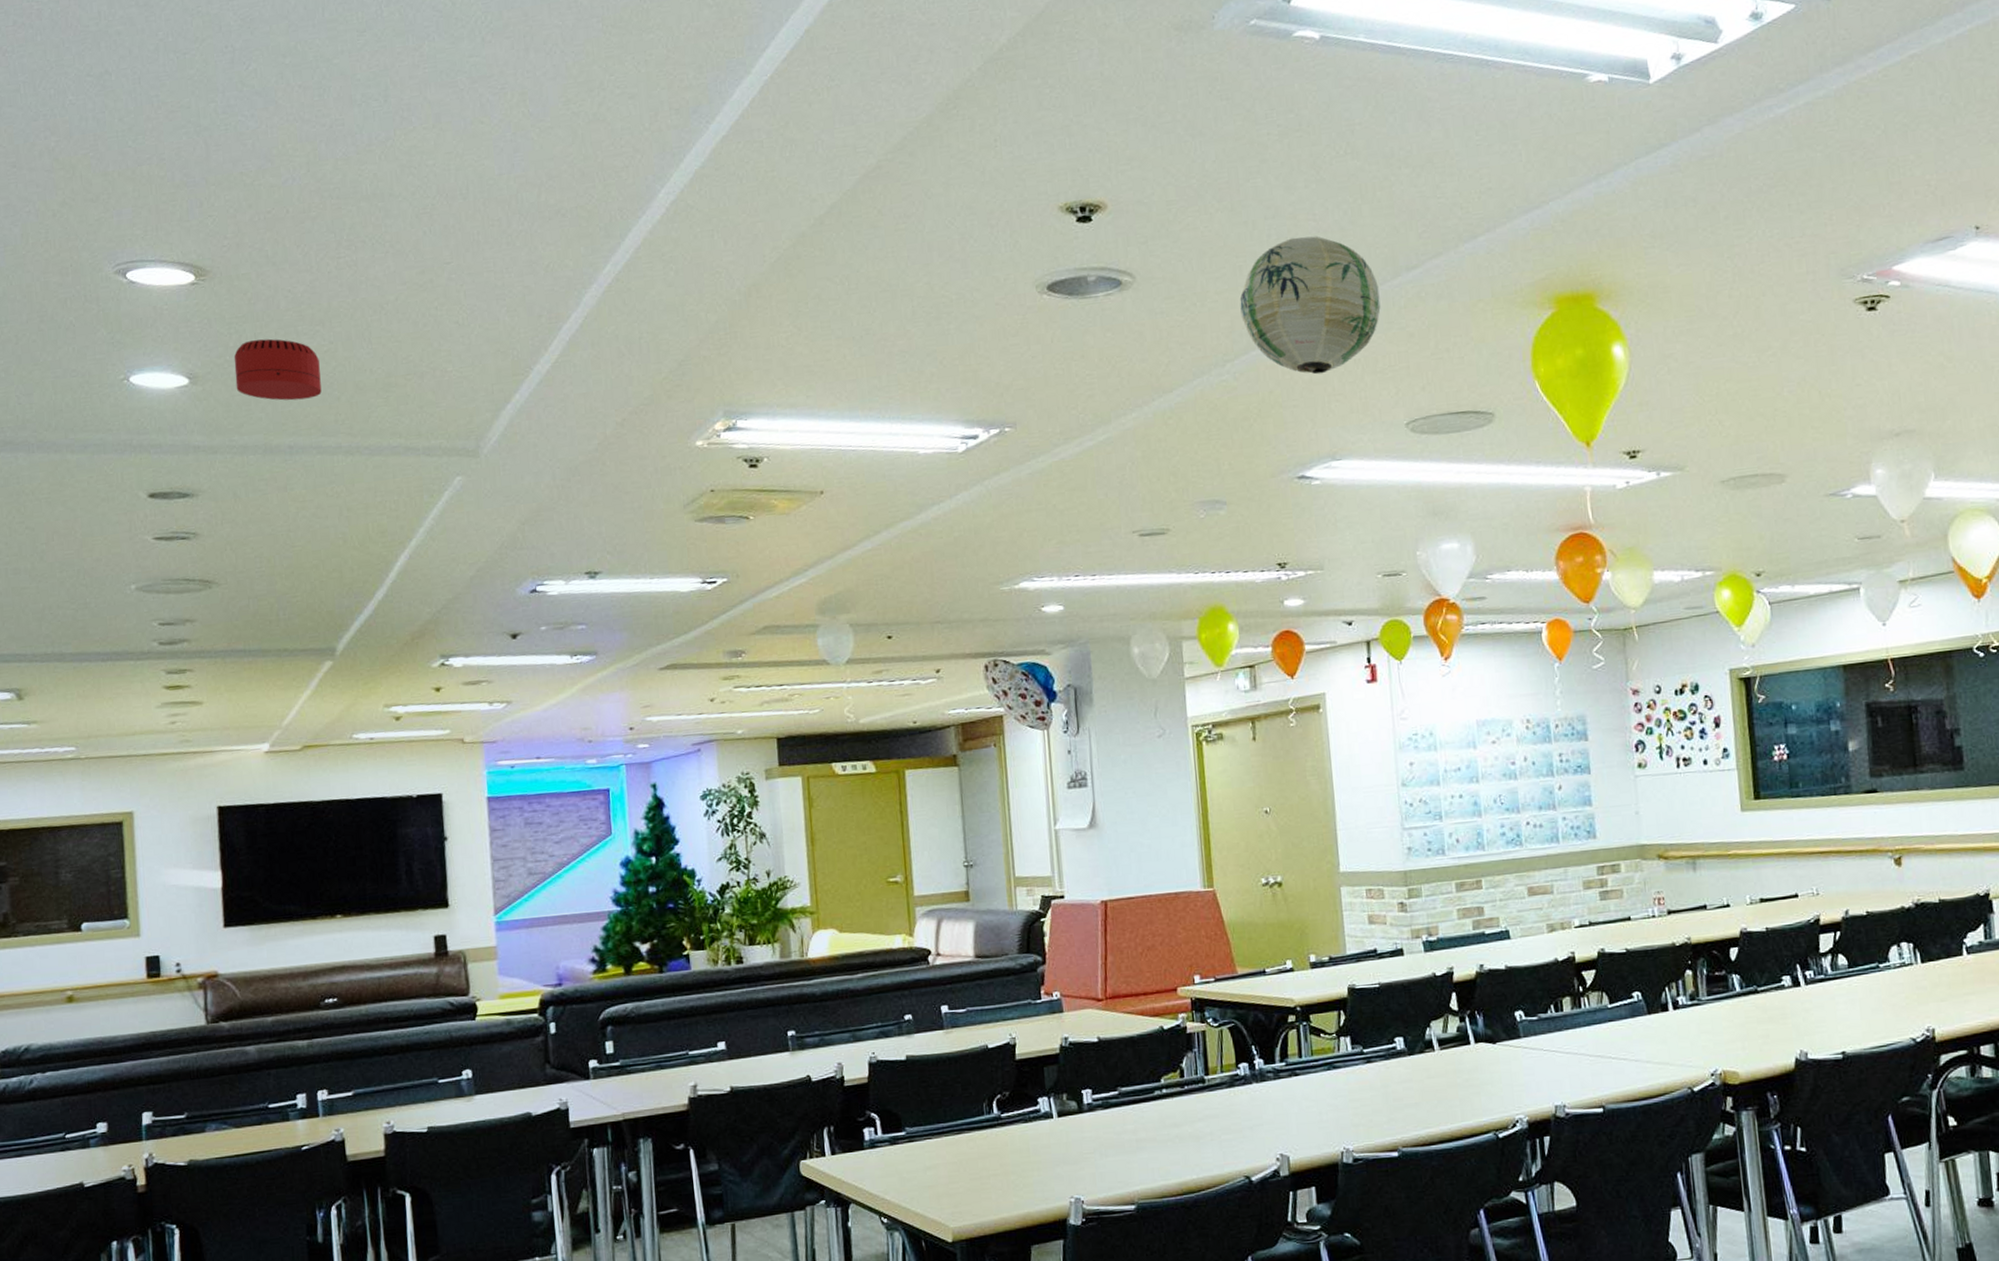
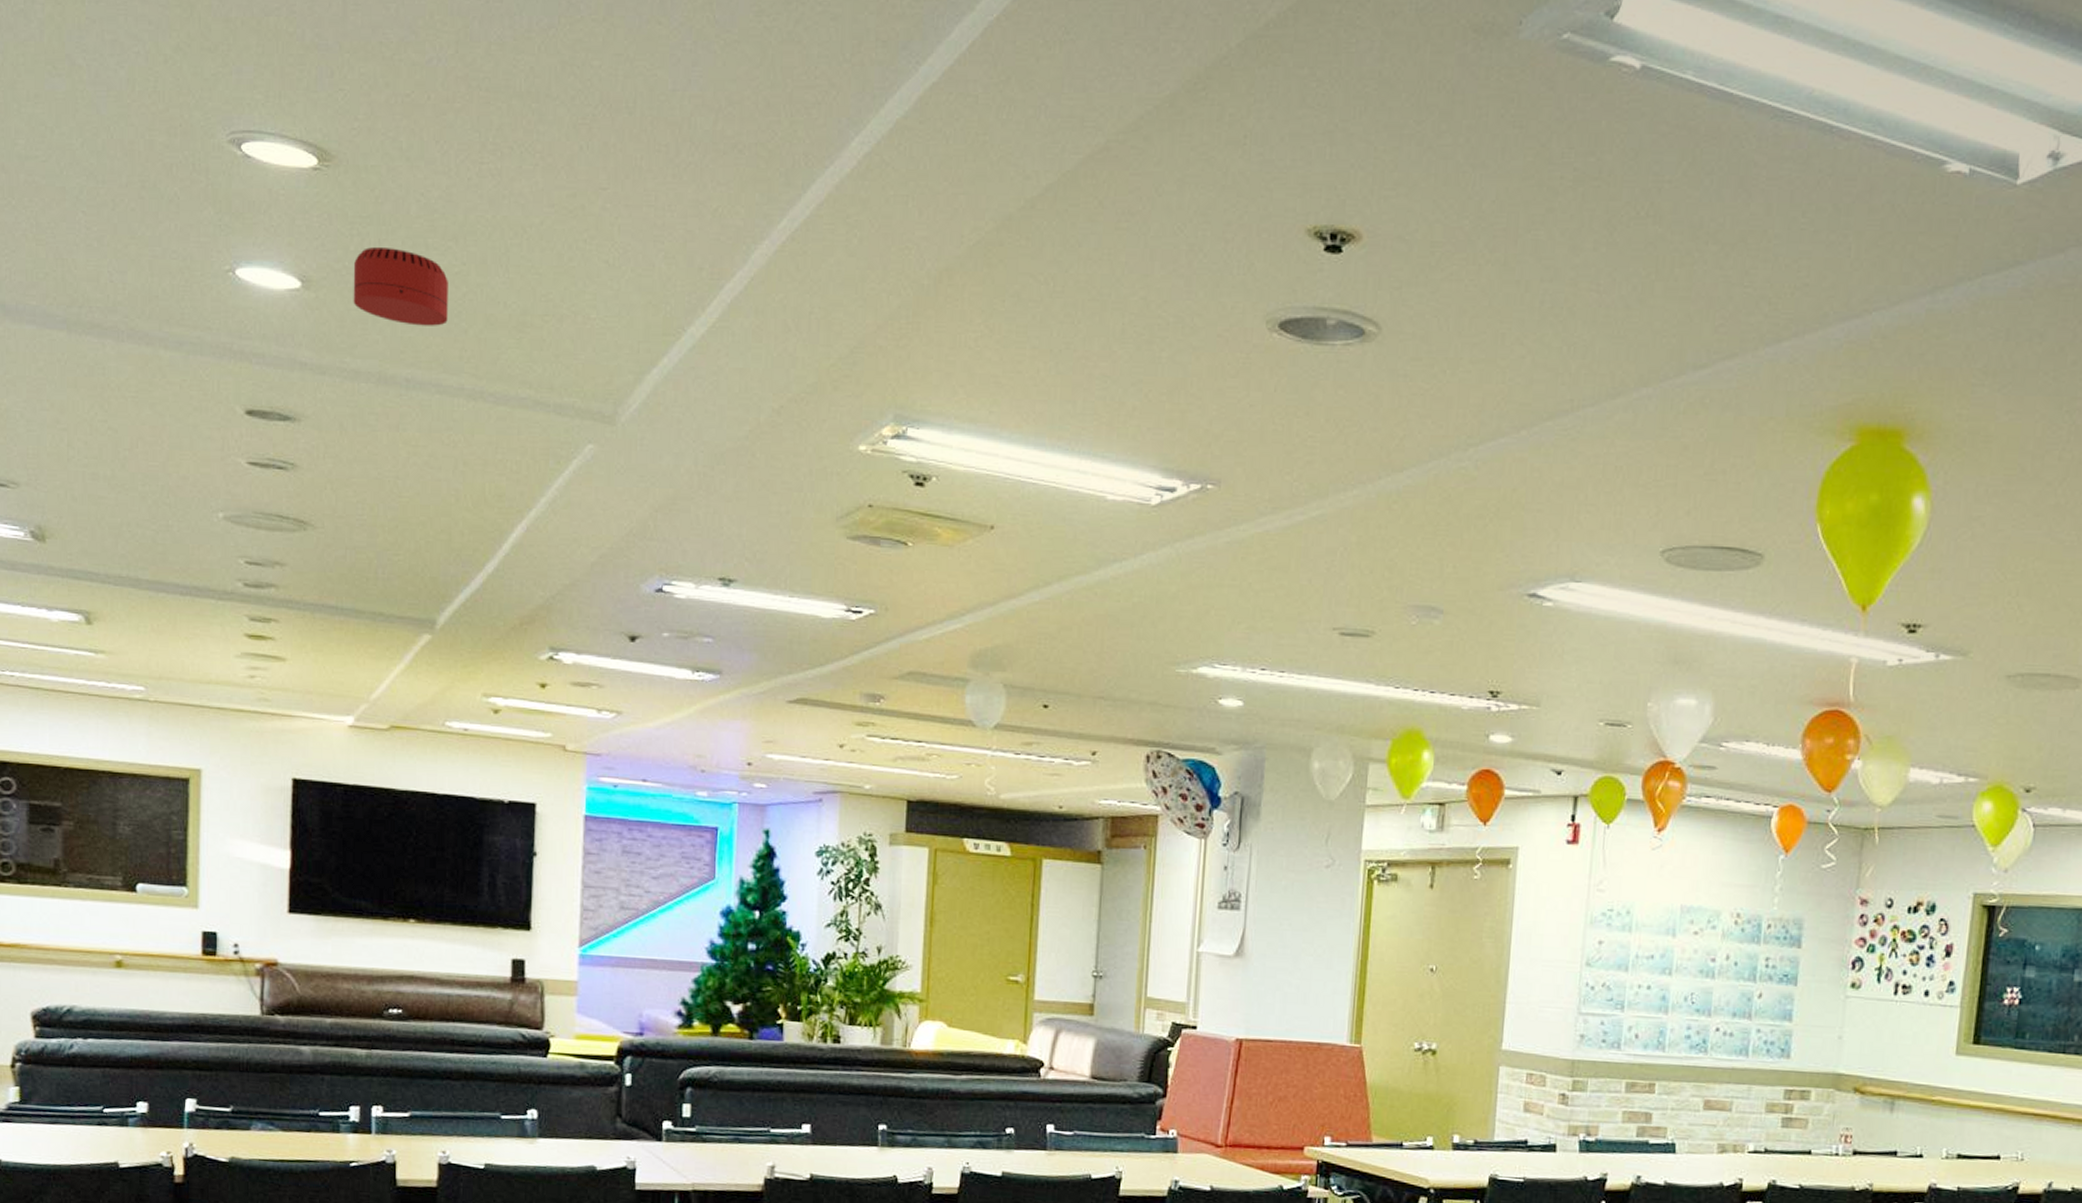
paper lantern: present [1239,236,1381,375] -> none [1495,309,1658,477]

